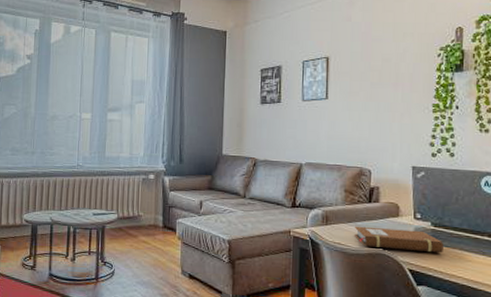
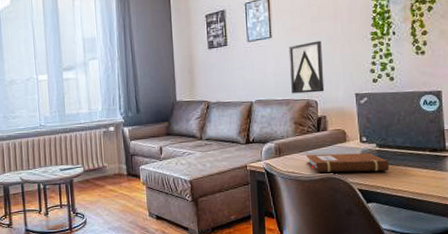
wall art: none [344,107,380,161] -> present [288,40,325,94]

